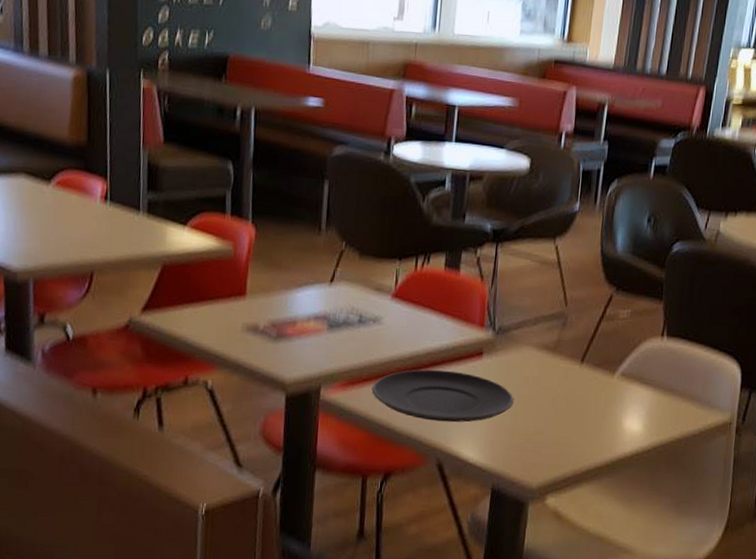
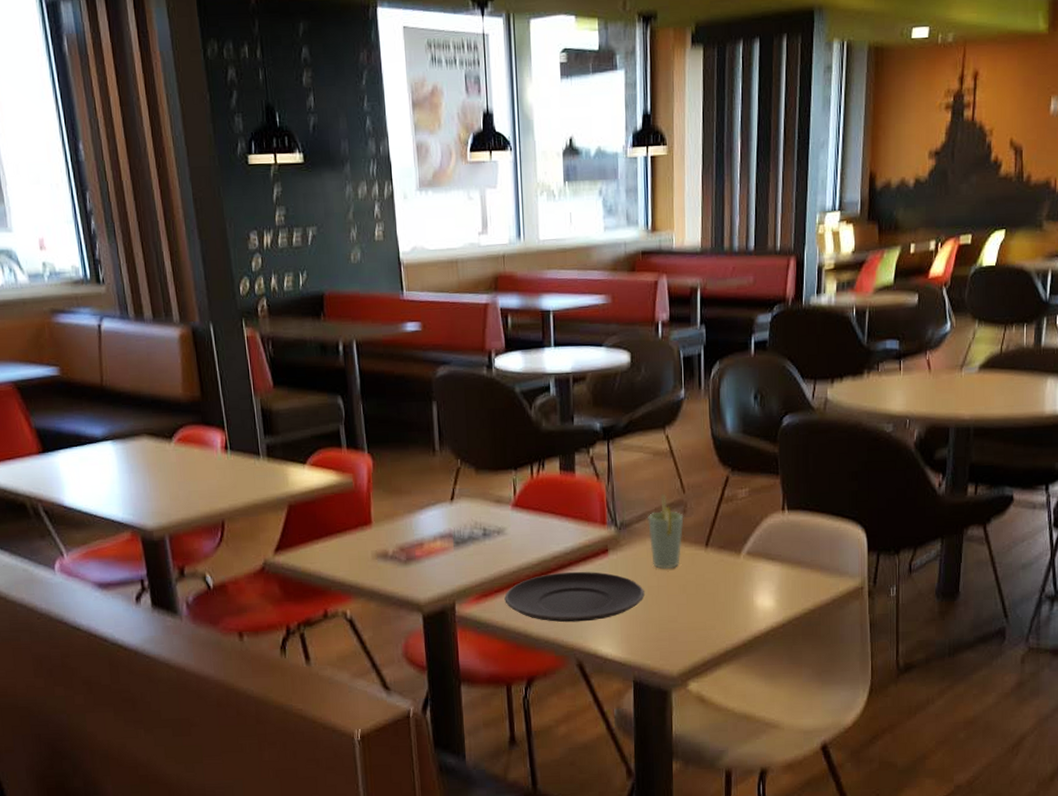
cup: none [525,304,563,380] -> present [647,494,684,570]

